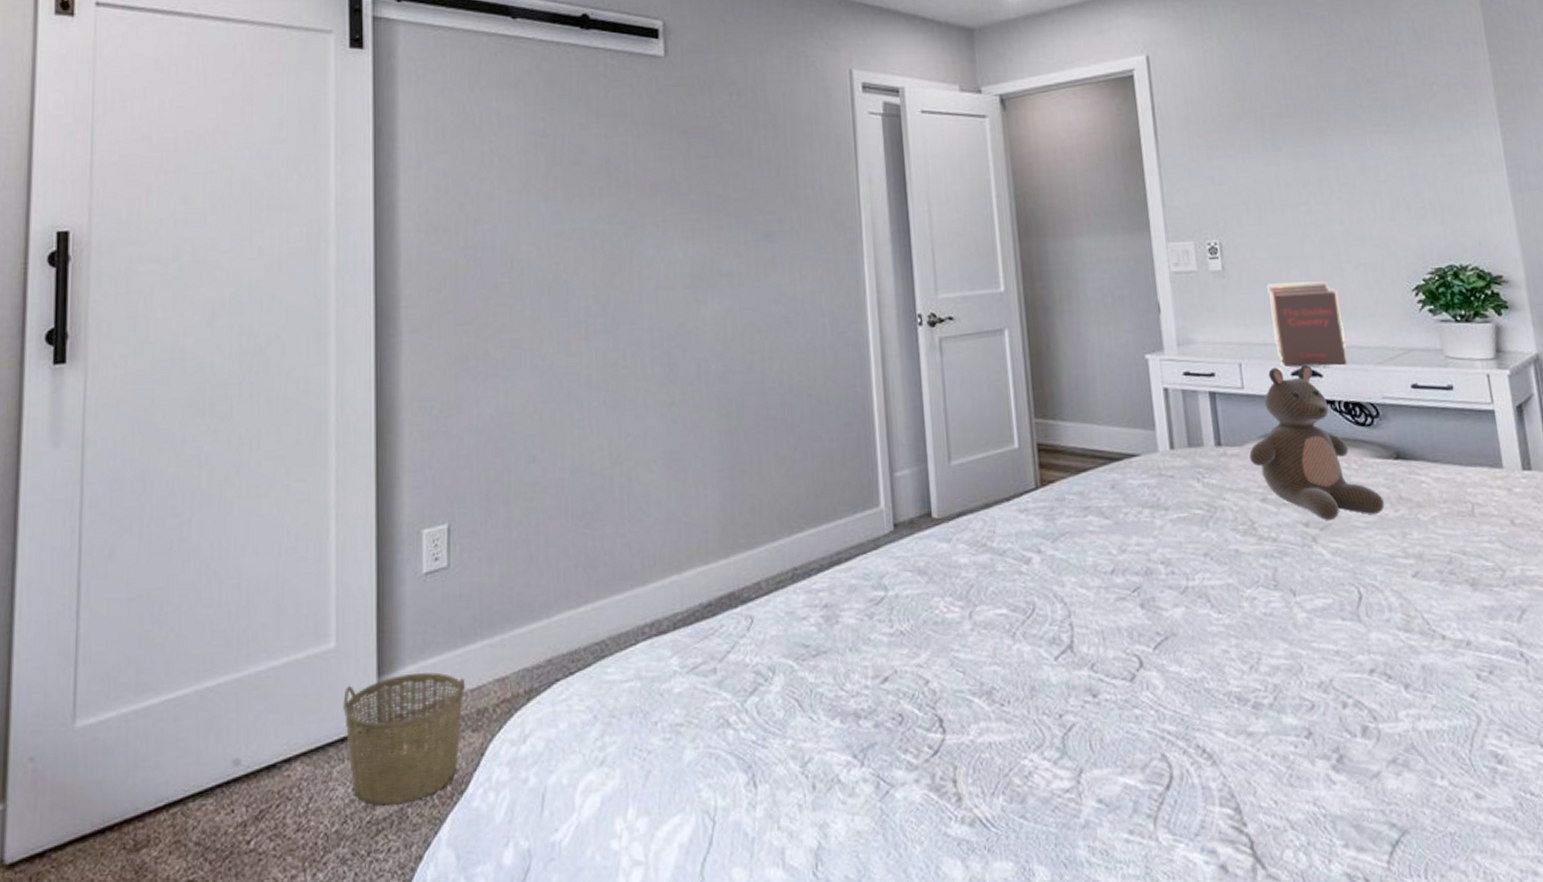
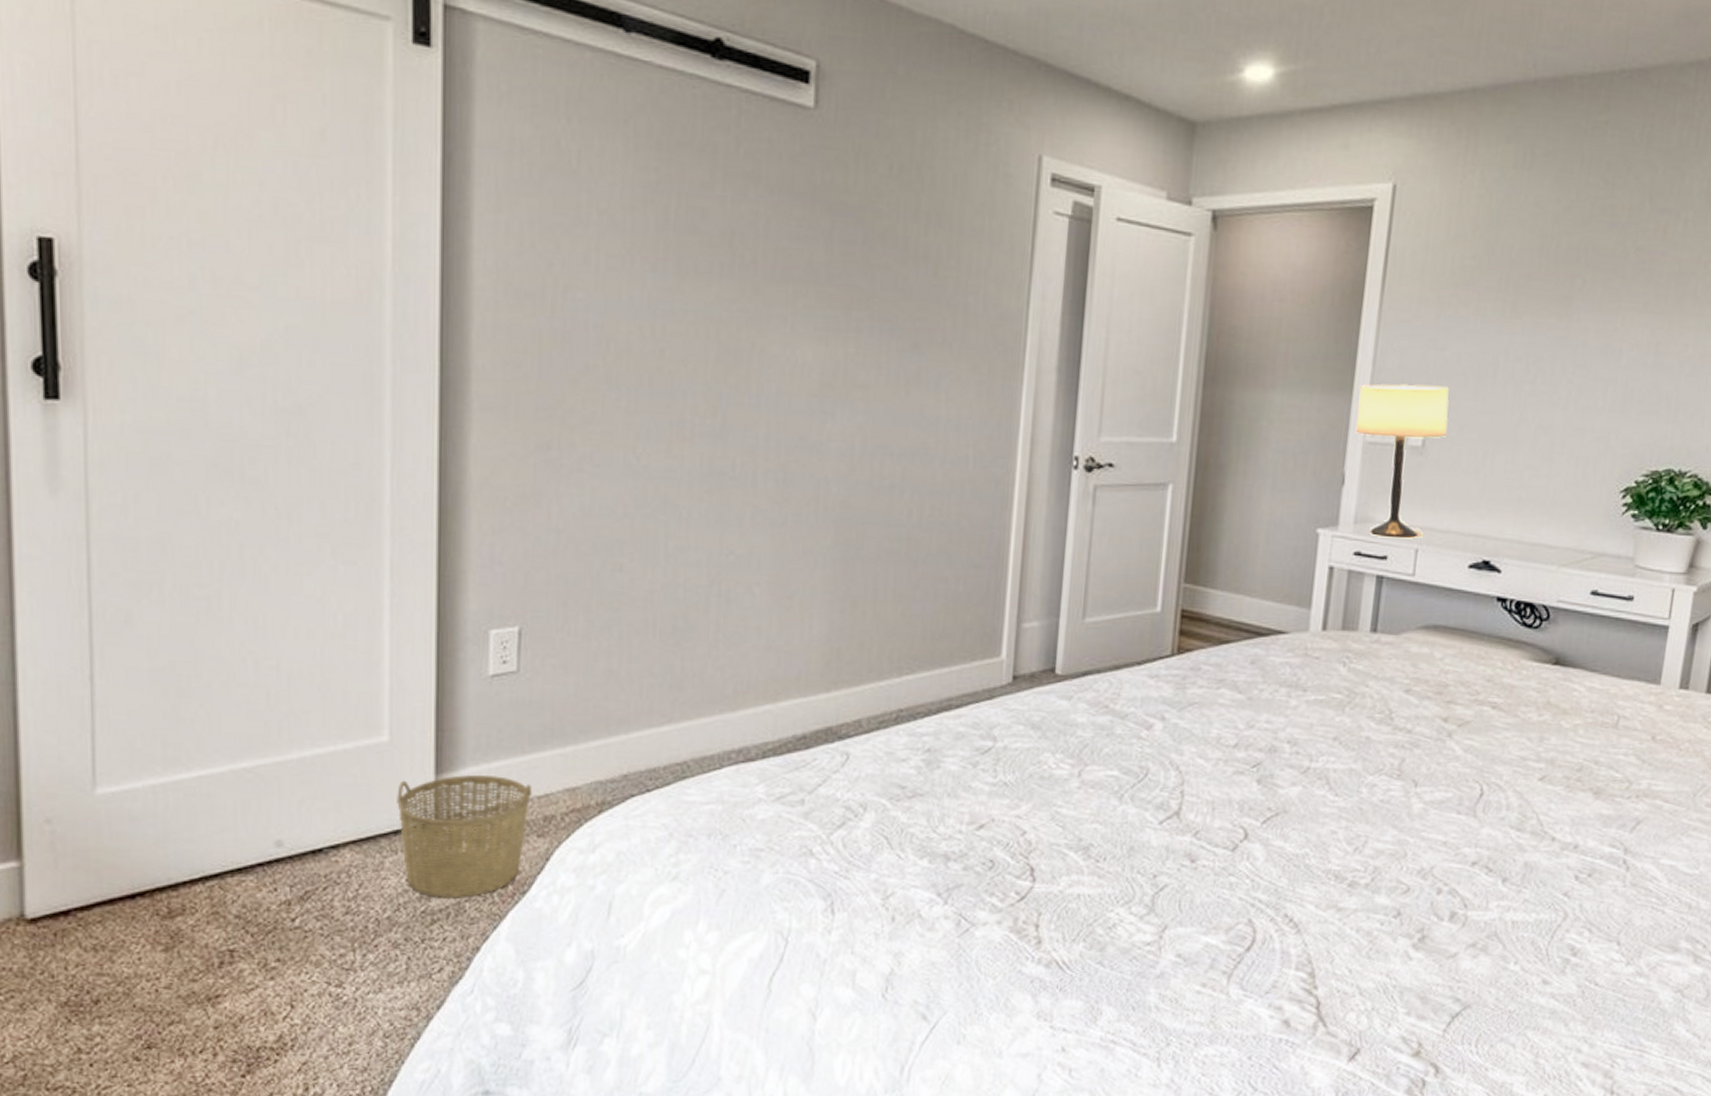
table lamp: none [1156,217,1243,356] -> present [1355,383,1448,539]
stuffed bear: present [1249,365,1384,520] -> none [1403,557,1531,717]
books: present [1268,283,1347,367] -> none [1461,470,1538,564]

